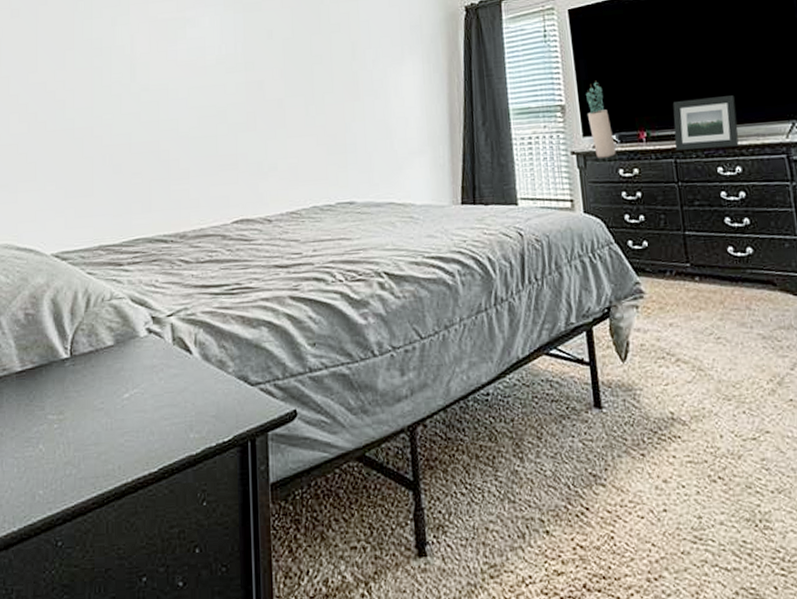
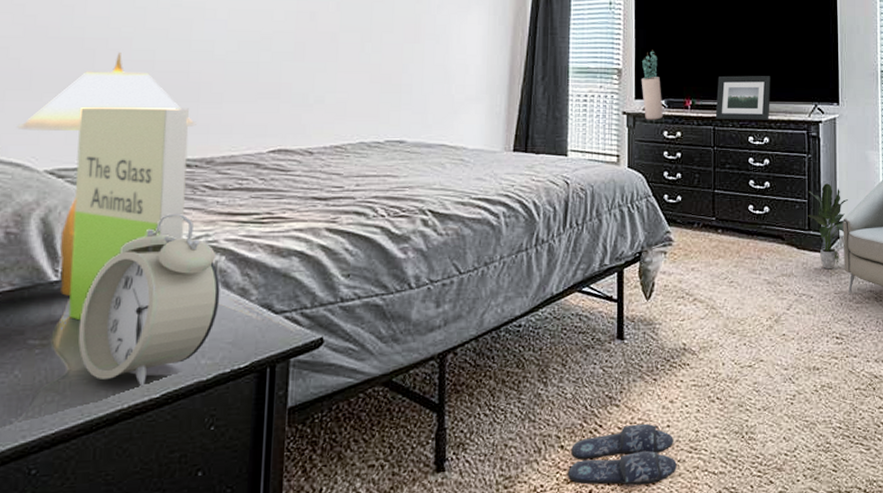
table lamp: none [28,139,169,372] -> present [17,53,197,296]
book: none [74,186,166,396] -> present [68,106,189,321]
alarm clock: none [87,288,202,461] -> present [78,213,221,387]
slippers: none [557,506,681,580] -> present [568,423,677,485]

